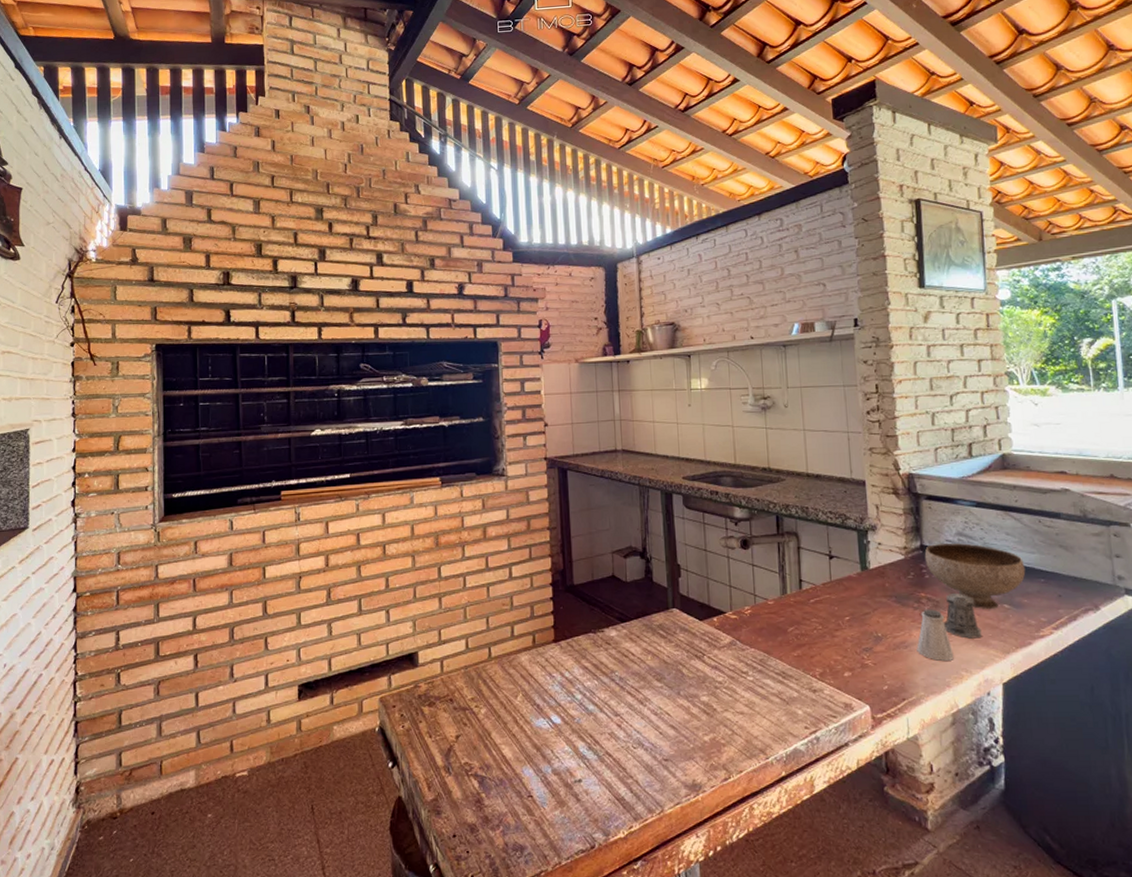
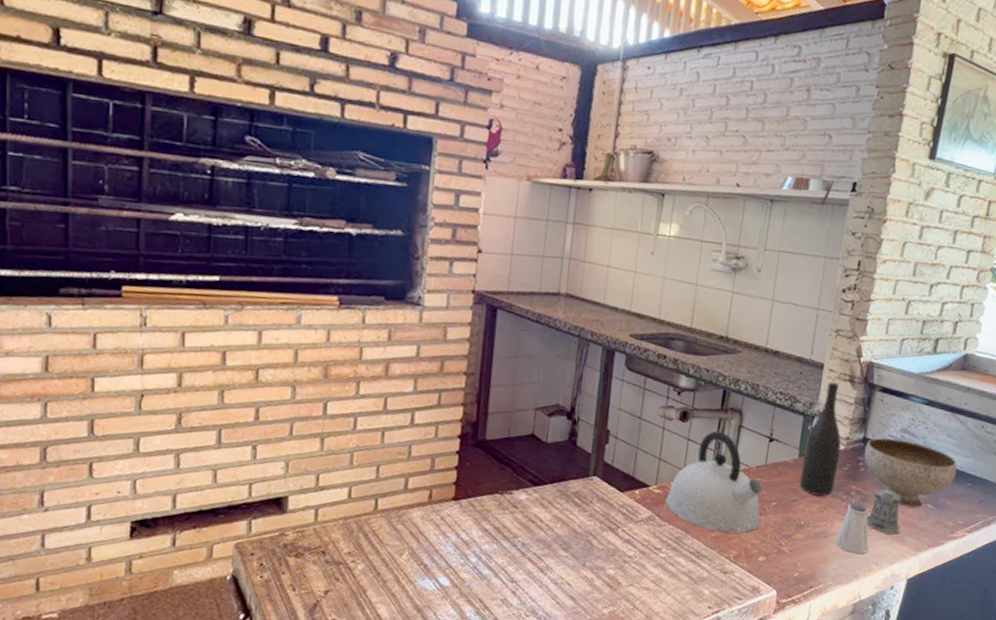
kettle: none [743,554,838,651] -> present [665,430,763,534]
wine bottle: none [865,496,904,606] -> present [799,382,842,496]

